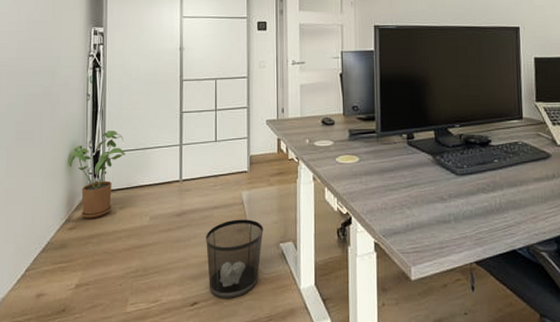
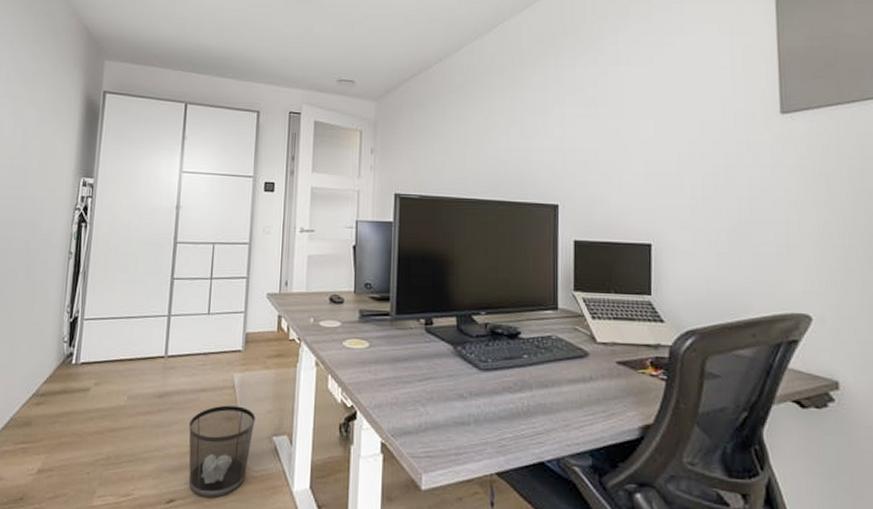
house plant: present [68,131,125,219] -> none [41,294,106,394]

